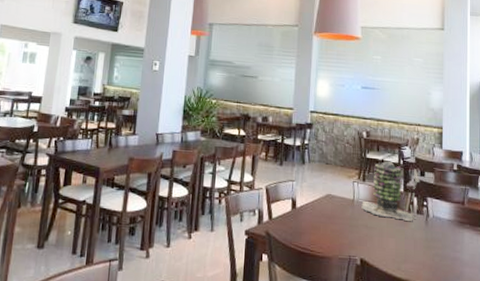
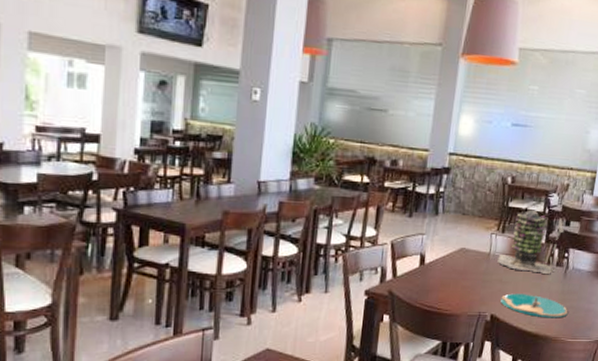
plate: none [368,238,435,266] -> present [501,293,568,318]

